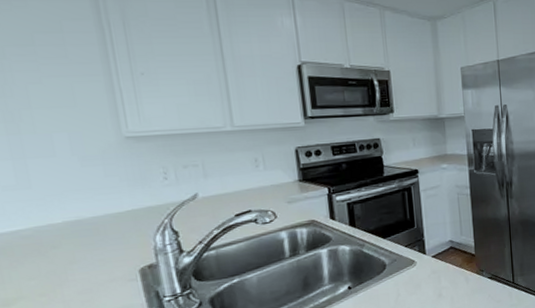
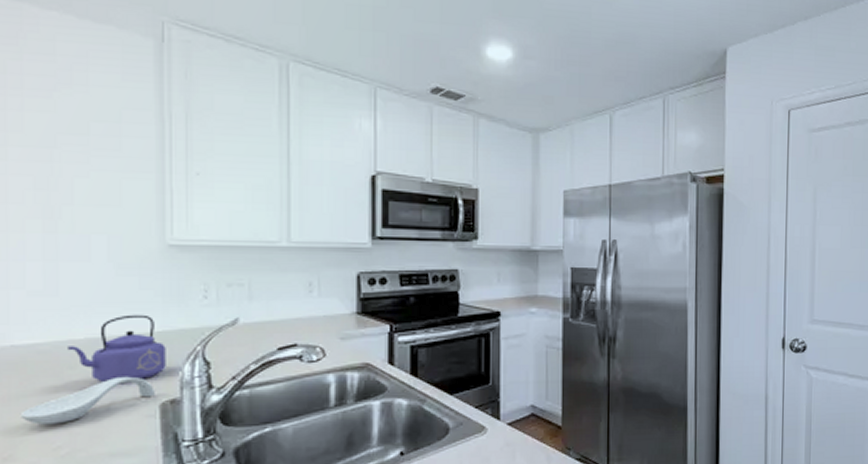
spoon rest: none [14,249,134,297] -> present [19,376,155,425]
kettle: none [48,197,140,258] -> present [68,314,166,383]

